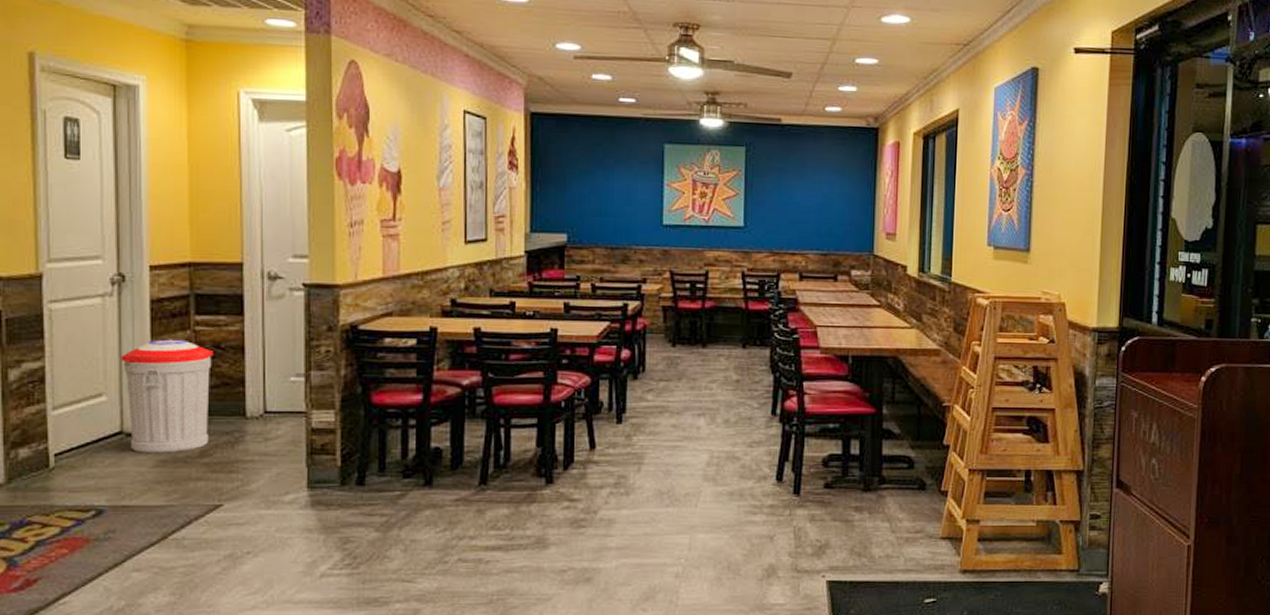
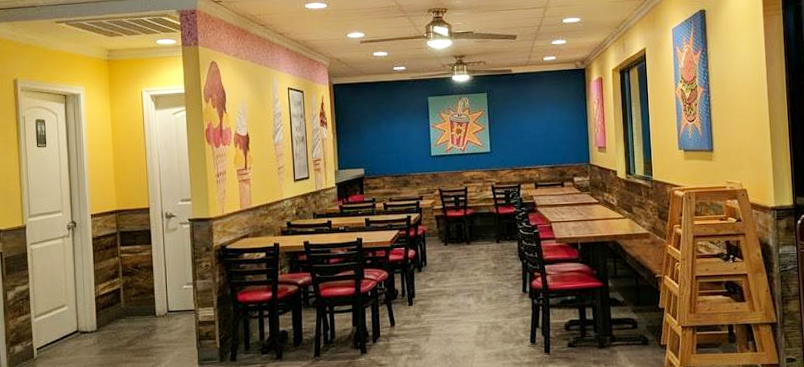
trash can: present [121,339,213,453] -> none [76,264,133,345]

